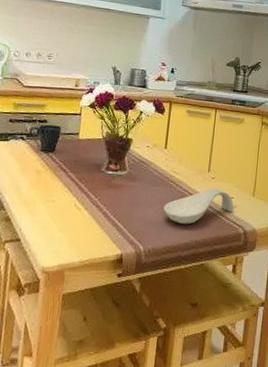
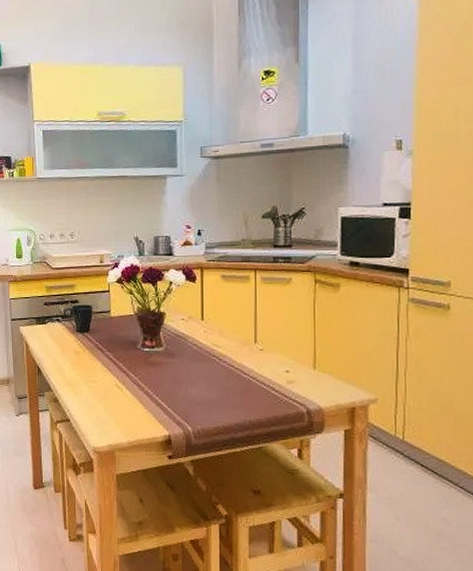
spoon rest: present [163,188,234,225] -> none [208,361,291,403]

